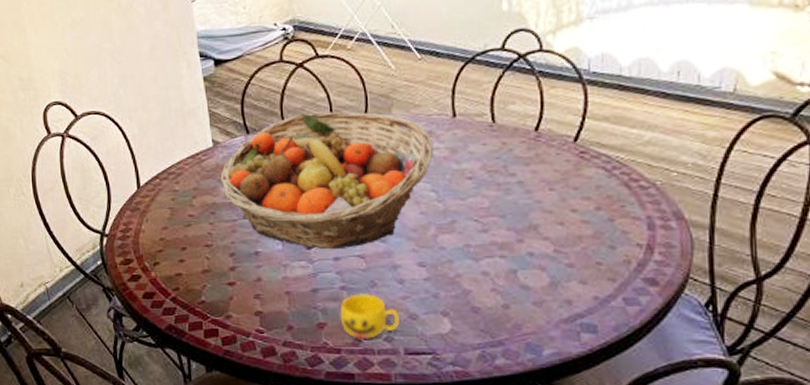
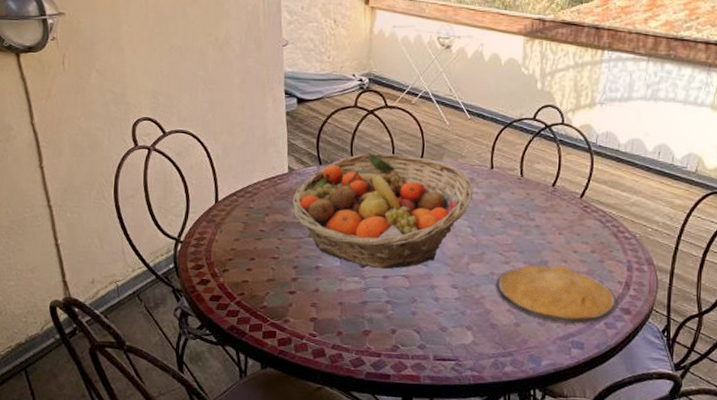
cup: present [340,294,401,340] -> none [383,307,433,347]
plate: none [474,229,638,303] -> present [496,265,617,325]

